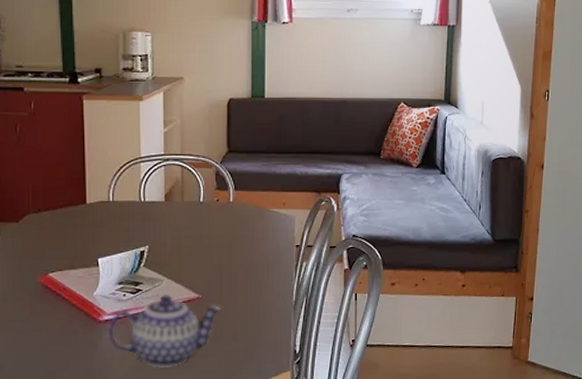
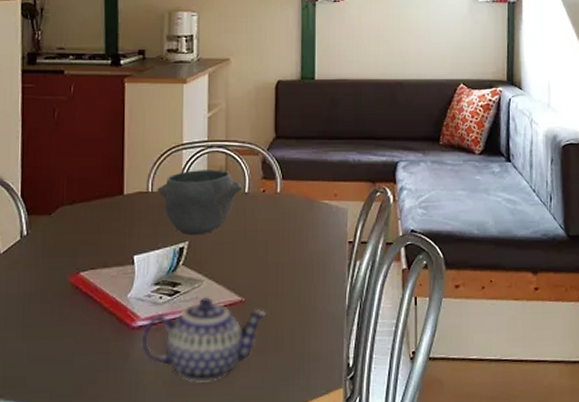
bowl: none [117,181,198,241] -> present [157,170,243,236]

